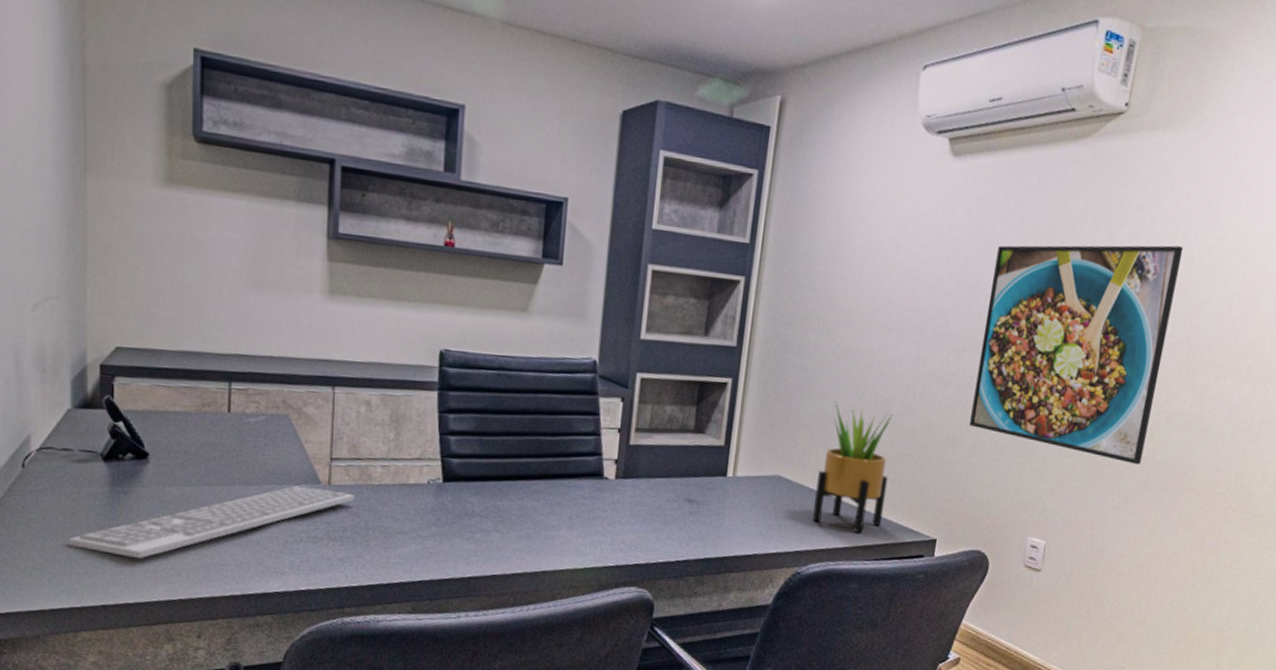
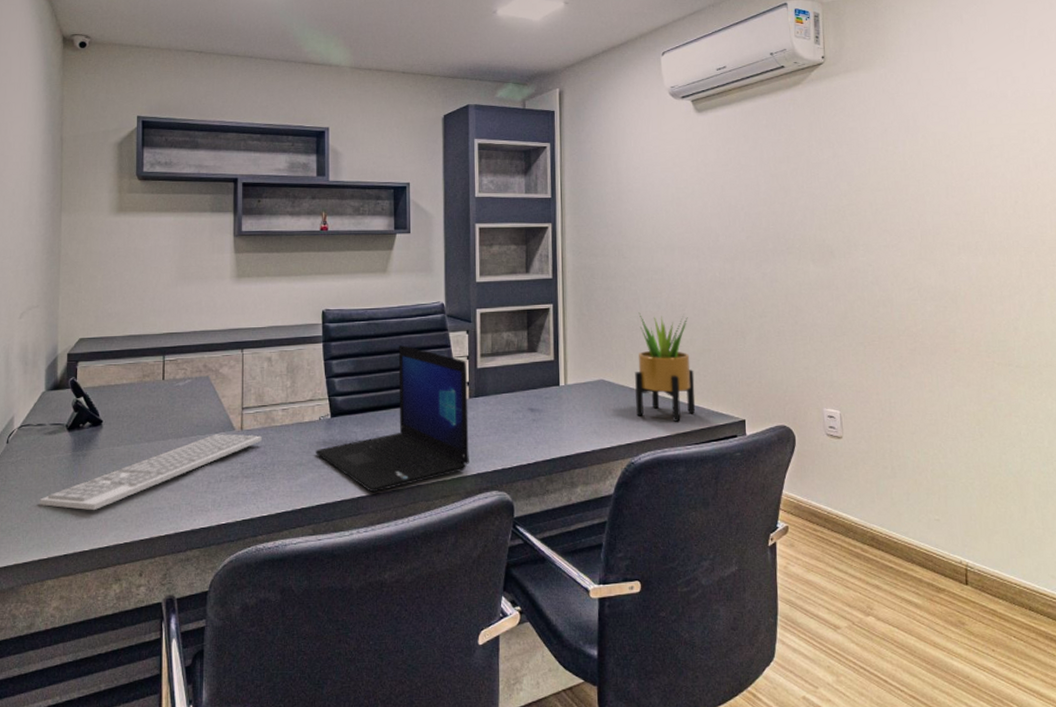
laptop: none [421,404,617,574] -> present [316,344,469,492]
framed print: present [969,245,1184,464] -> none [746,155,906,334]

